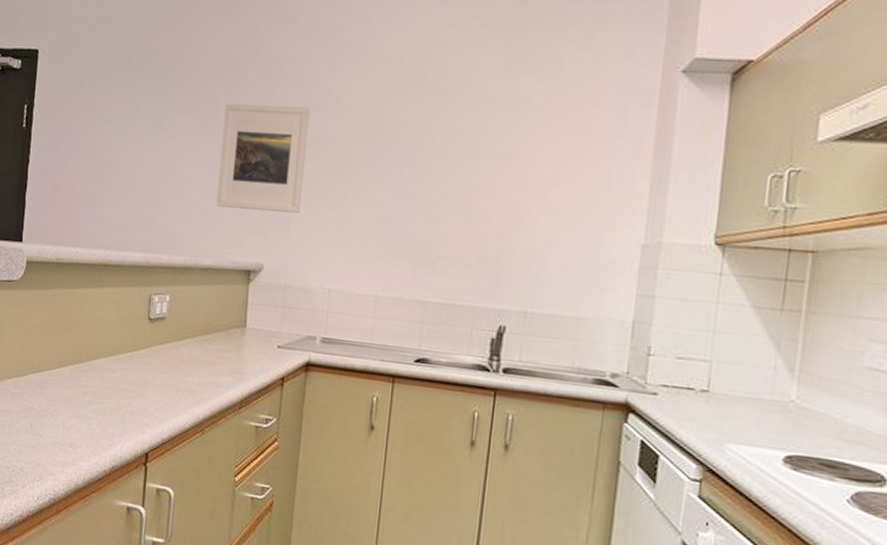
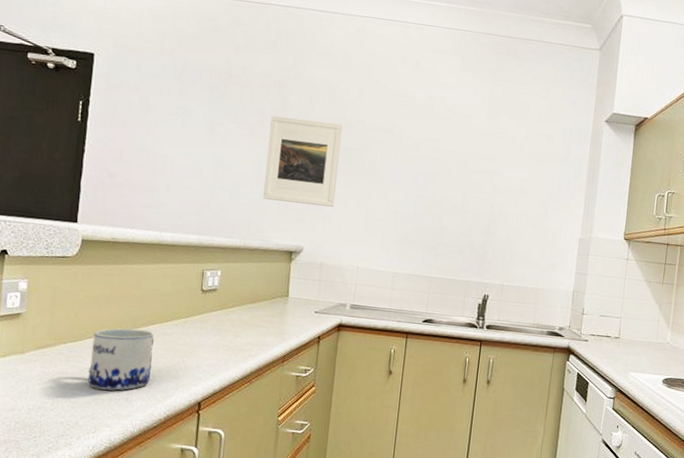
mug: none [32,362,99,434] -> present [88,328,155,391]

